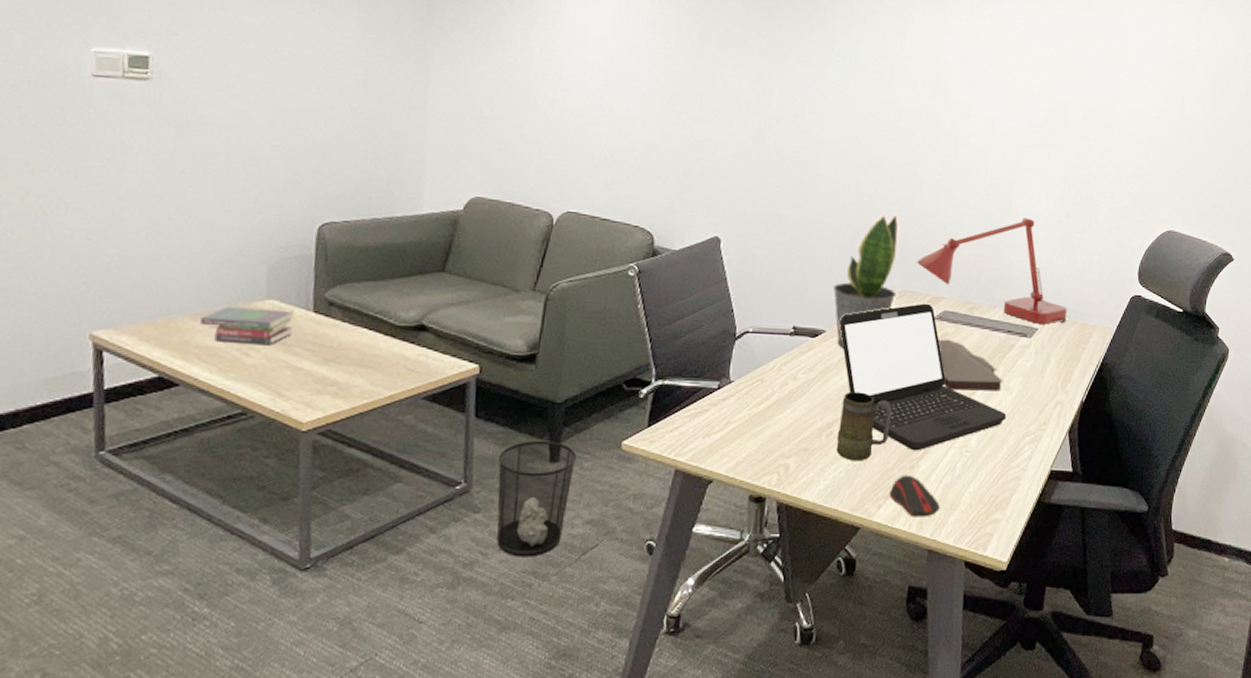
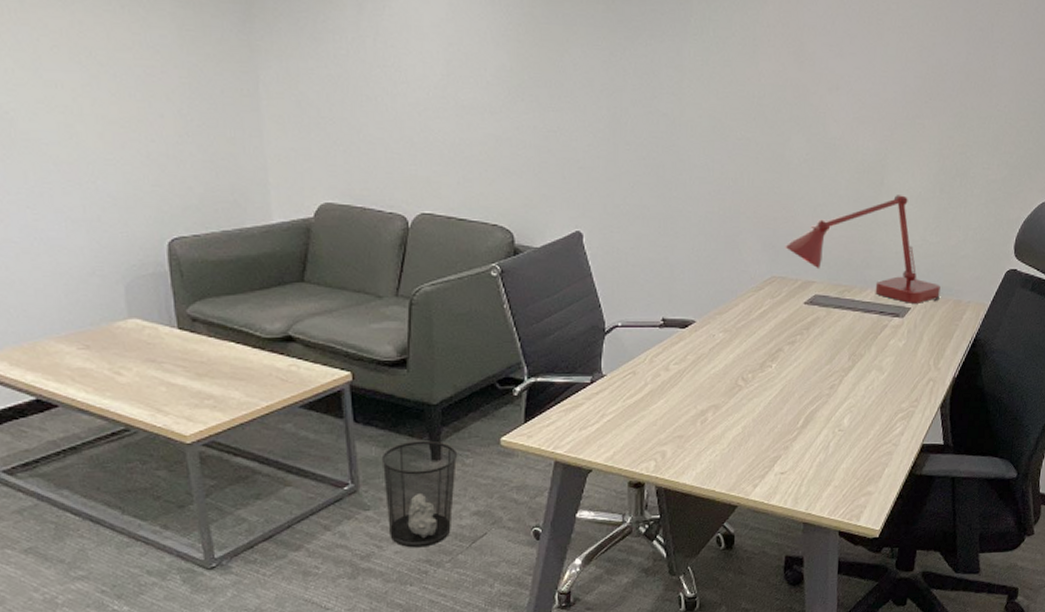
books: present [201,307,295,346] -> none [67,328,160,364]
potted plant: present [833,215,898,348] -> none [701,200,766,337]
mug: present [836,391,893,462] -> none [711,379,765,445]
laptop: present [839,303,1007,451] -> none [709,288,879,433]
computer mouse: present [889,474,940,517] -> none [765,455,814,494]
papers: present [938,339,1004,392] -> none [809,323,876,372]

